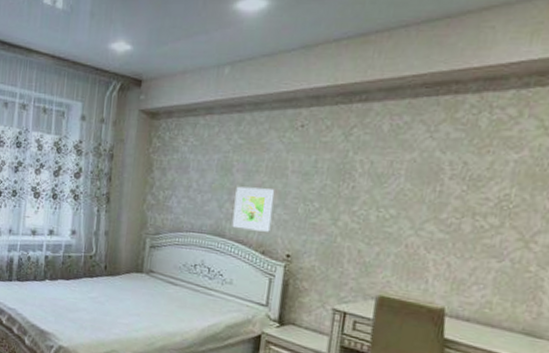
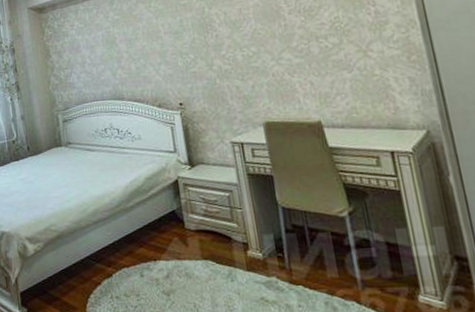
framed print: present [232,186,275,232] -> none [123,51,160,90]

